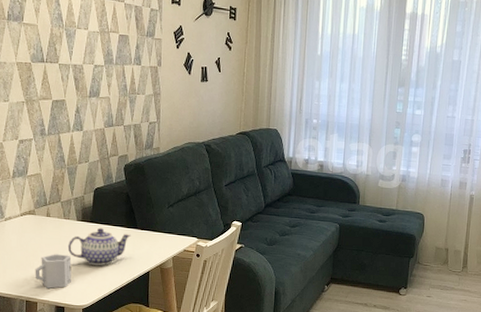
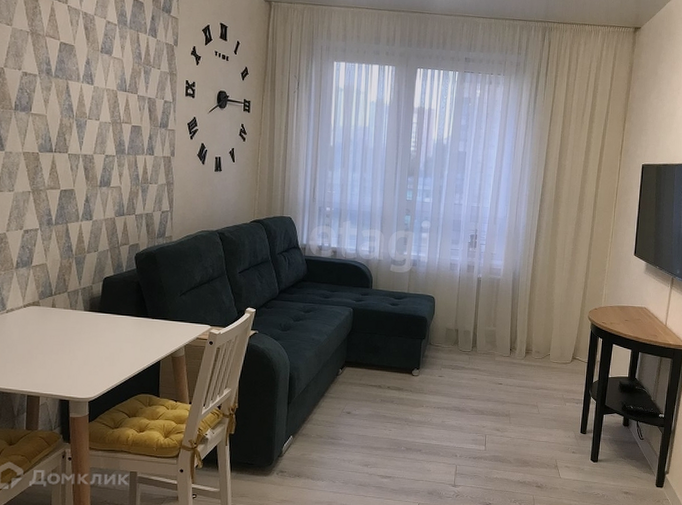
cup: present [35,254,72,289] -> none [37,345,78,382]
teapot: present [67,227,131,266] -> none [73,317,141,357]

